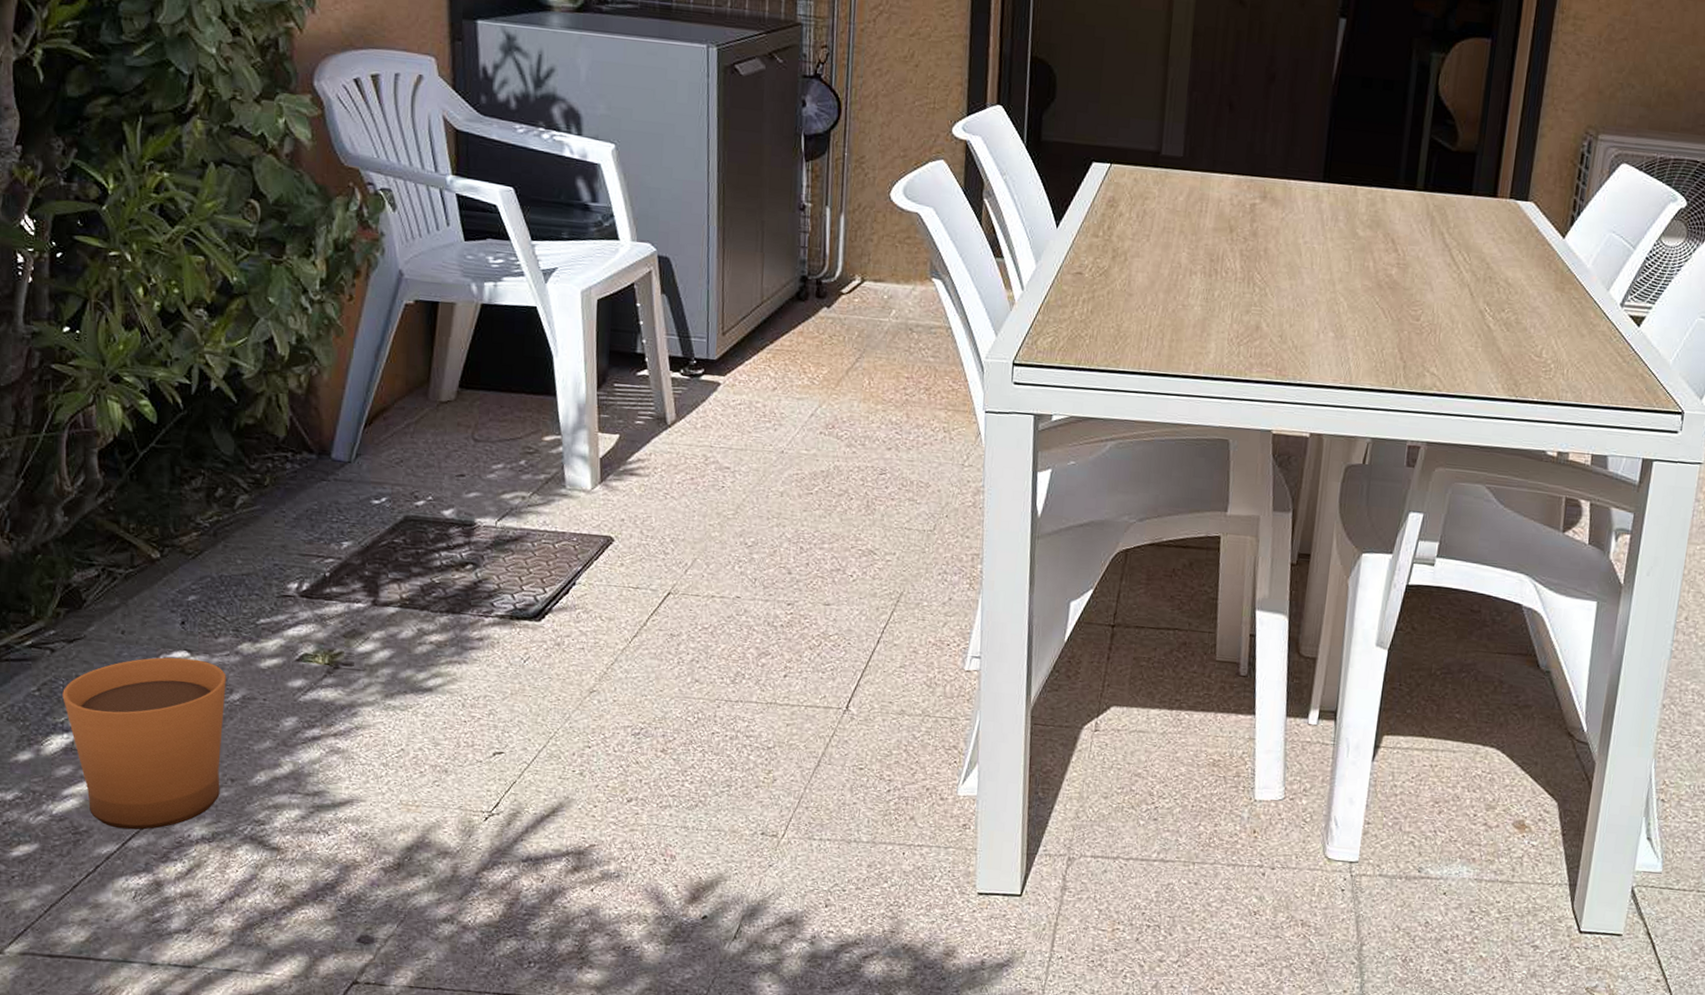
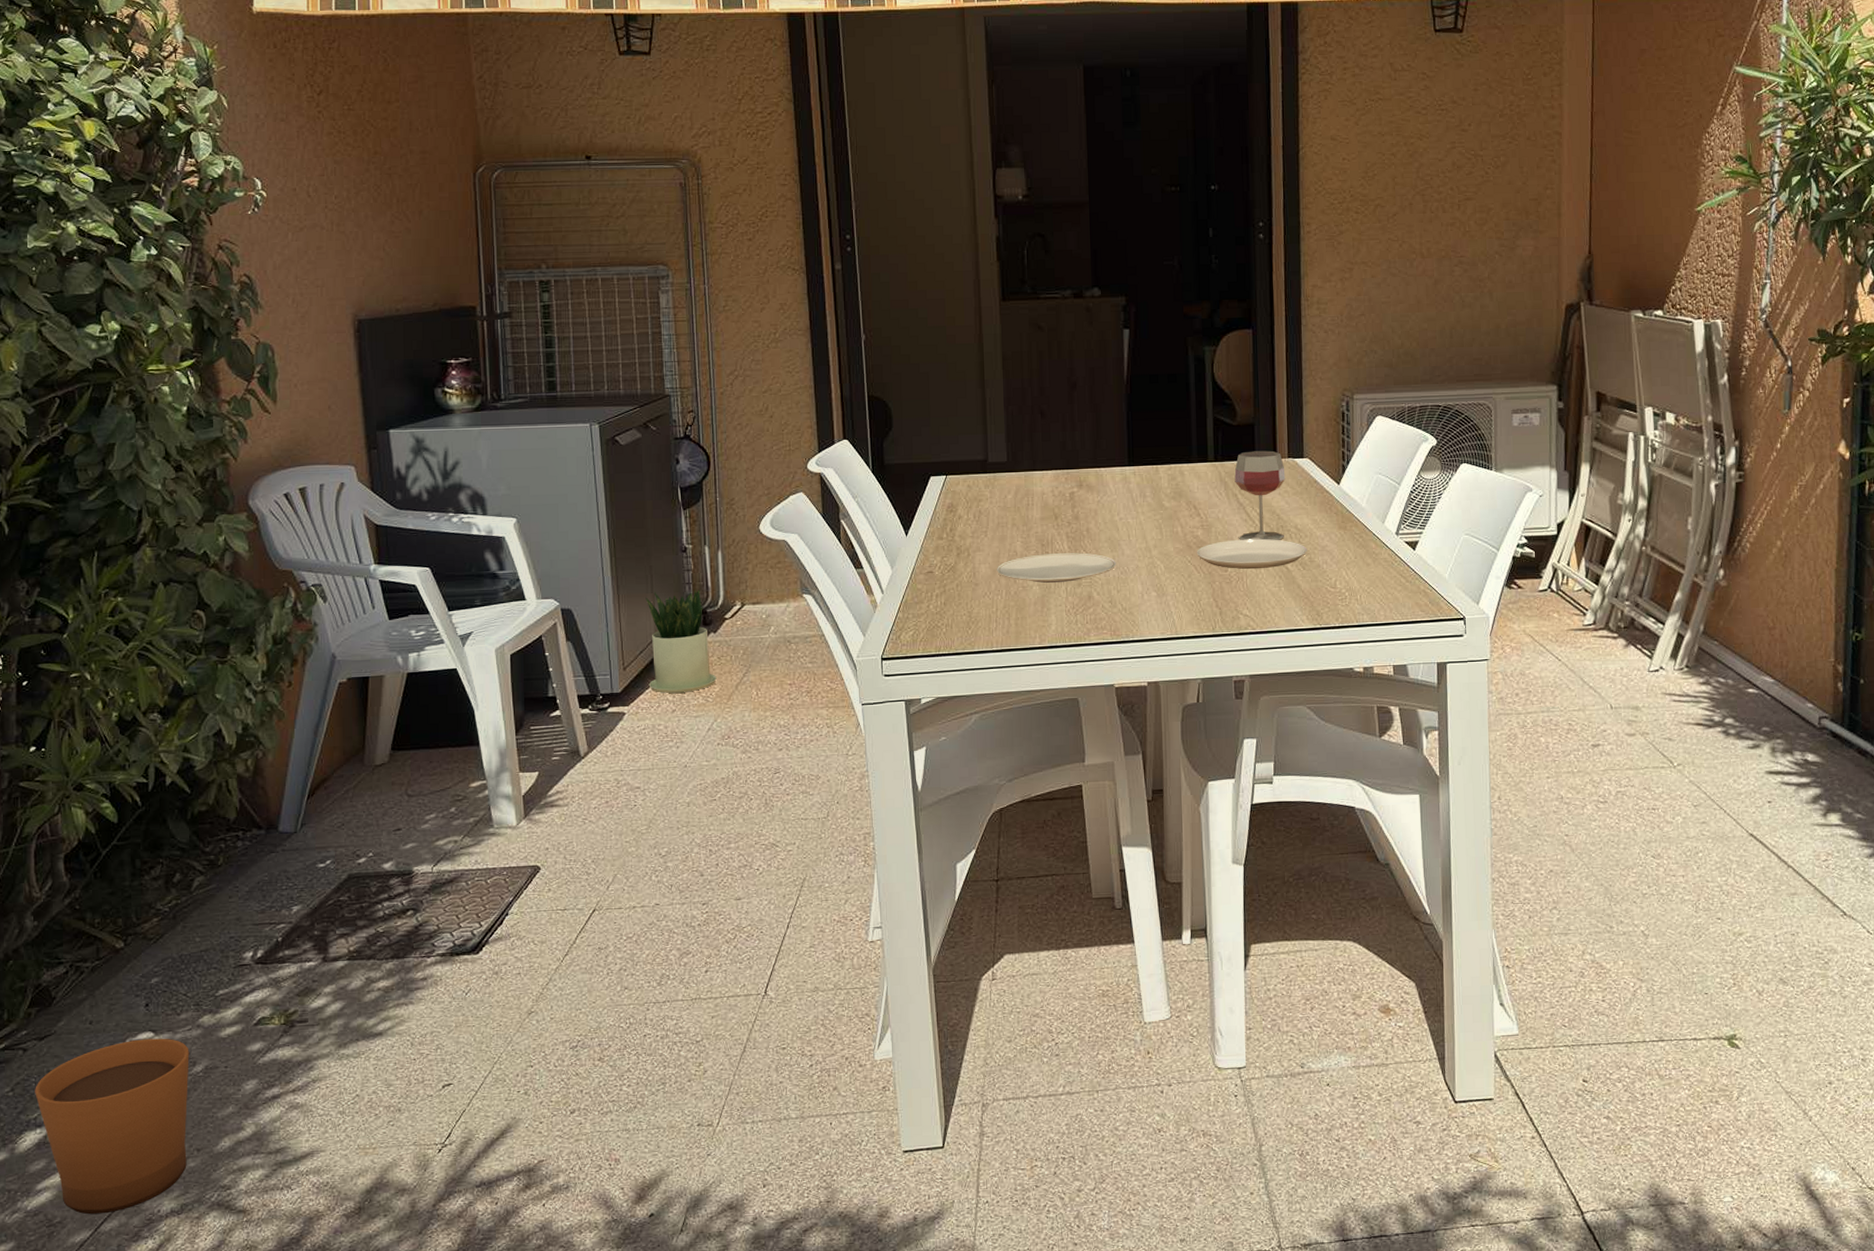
planter: none [749,250,826,371] -> present [645,589,717,693]
plate: none [1154,270,1294,307] -> present [996,553,1117,583]
plate: none [1386,285,1515,324] -> present [1196,538,1307,570]
wineglass: none [1438,184,1504,294] -> present [1234,450,1286,541]

